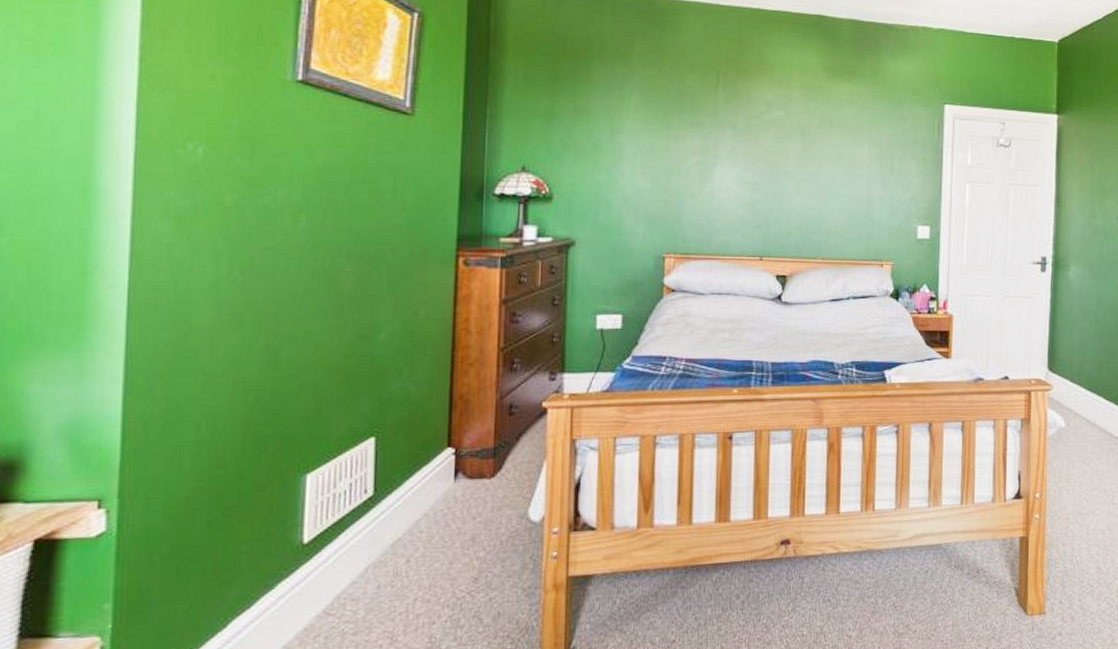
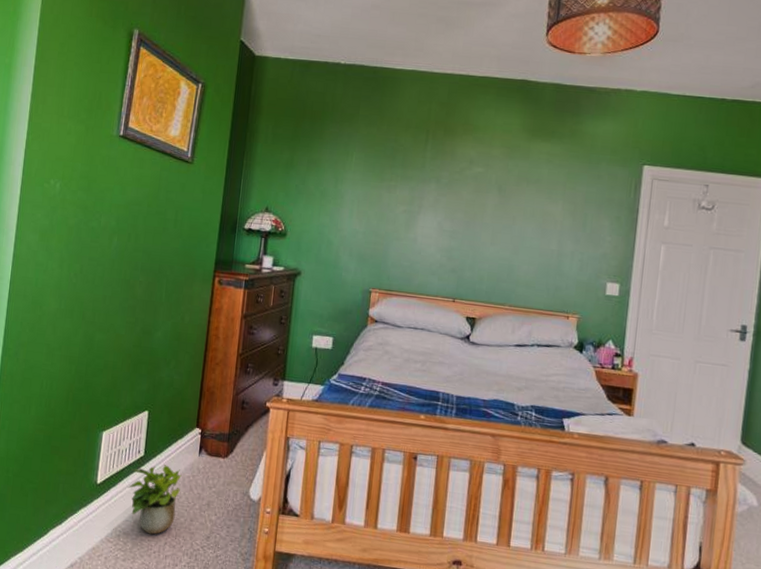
potted plant: none [352,501,432,593] -> present [127,465,182,535]

